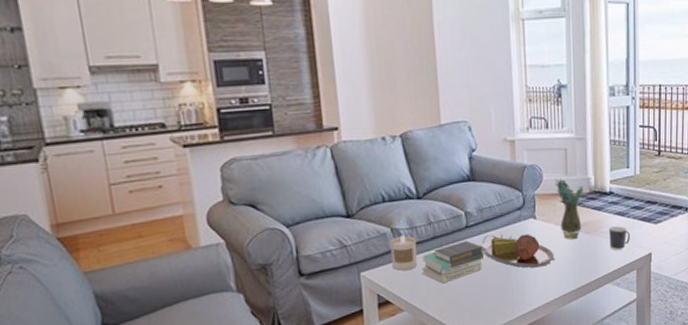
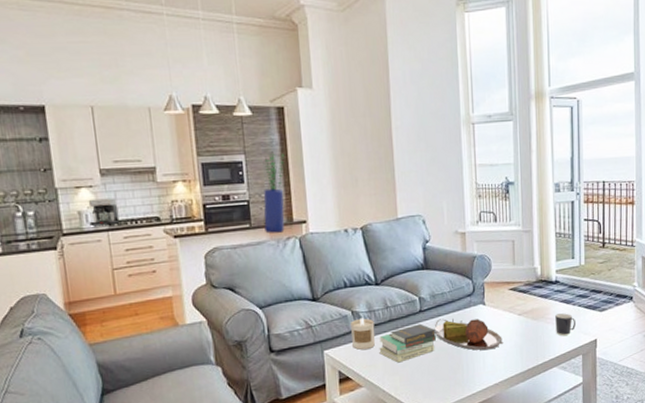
vase: none [288,48,313,142] -> present [263,151,285,234]
vase: present [555,178,584,239] -> none [503,267,530,325]

